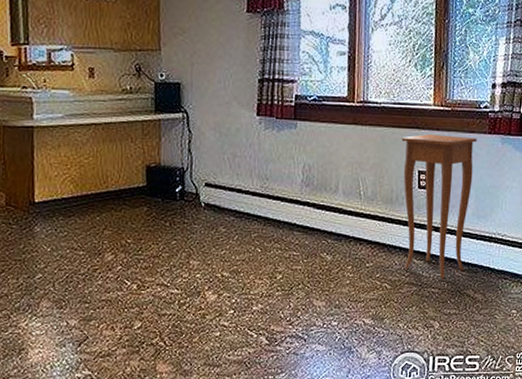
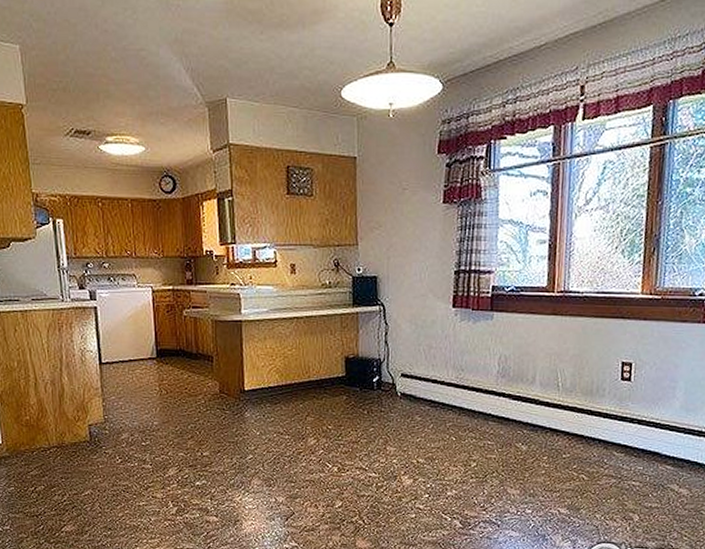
side table: present [401,134,477,279] -> none [603,324,690,473]

